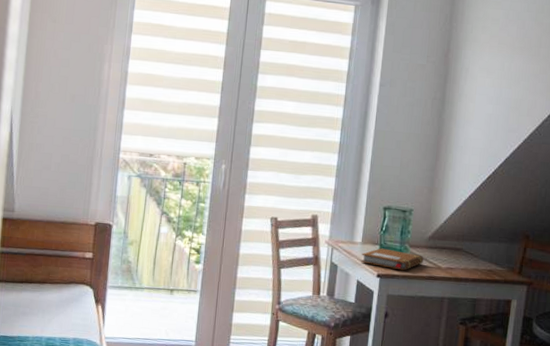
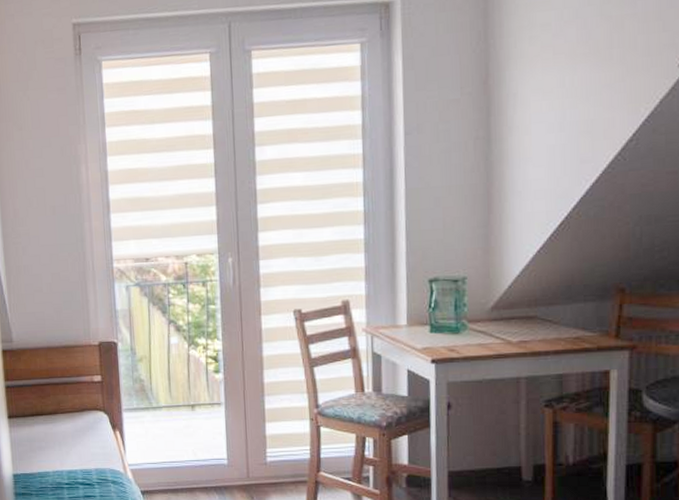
notebook: present [361,248,424,271] -> none [409,328,488,352]

